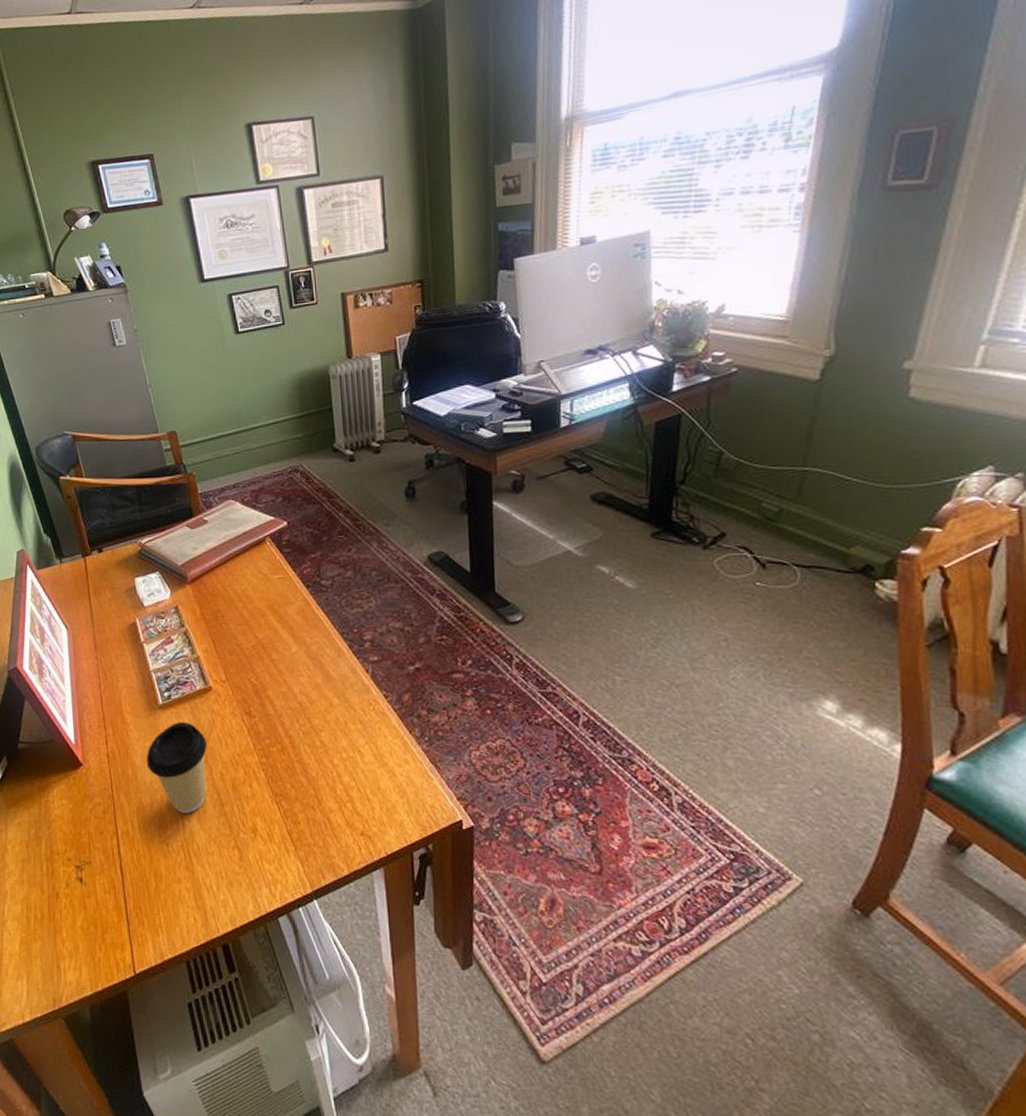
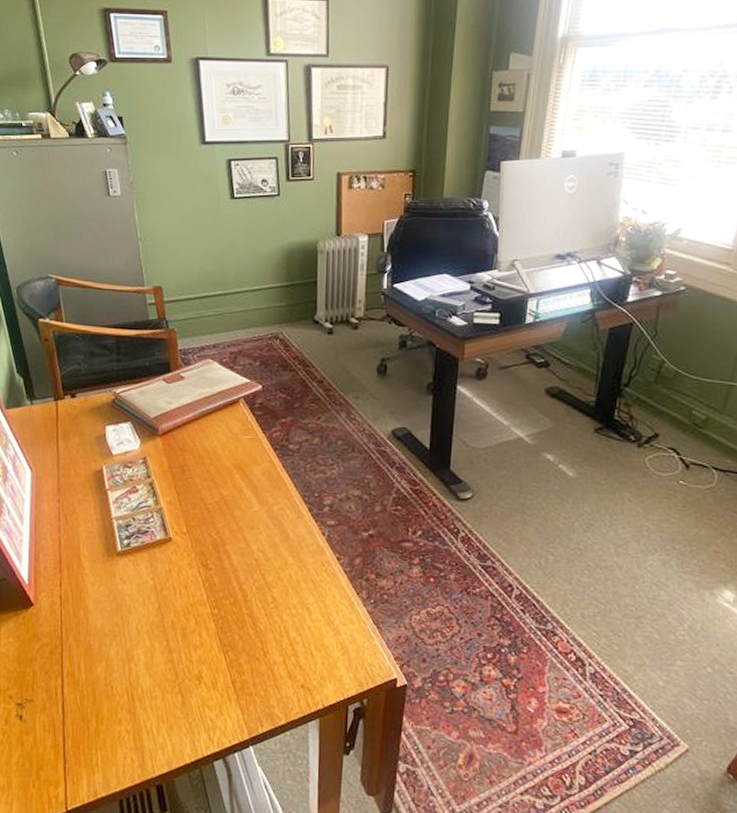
coffee cup: present [146,722,207,814] -> none [99,569,161,658]

